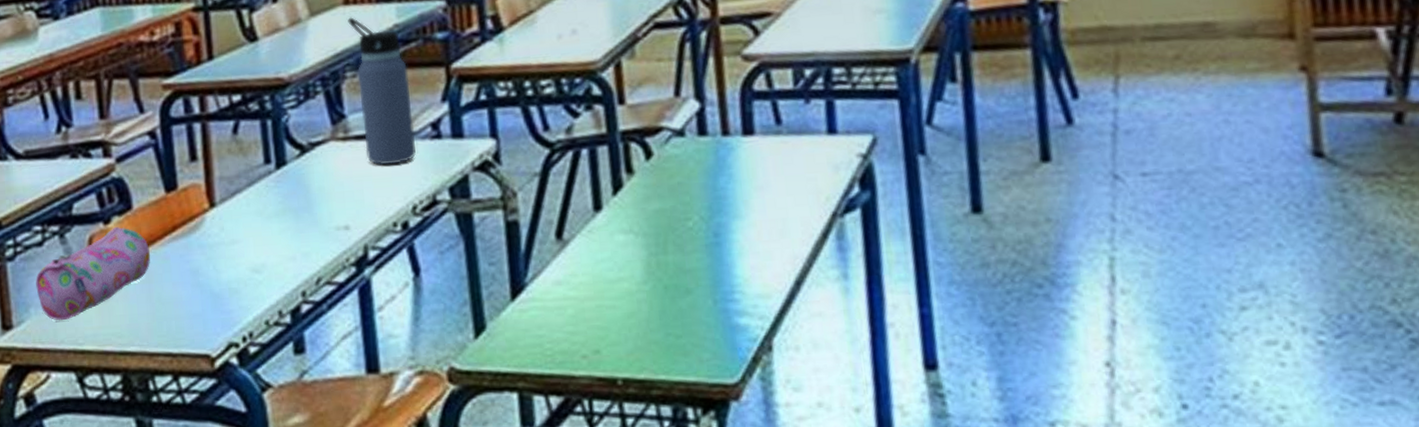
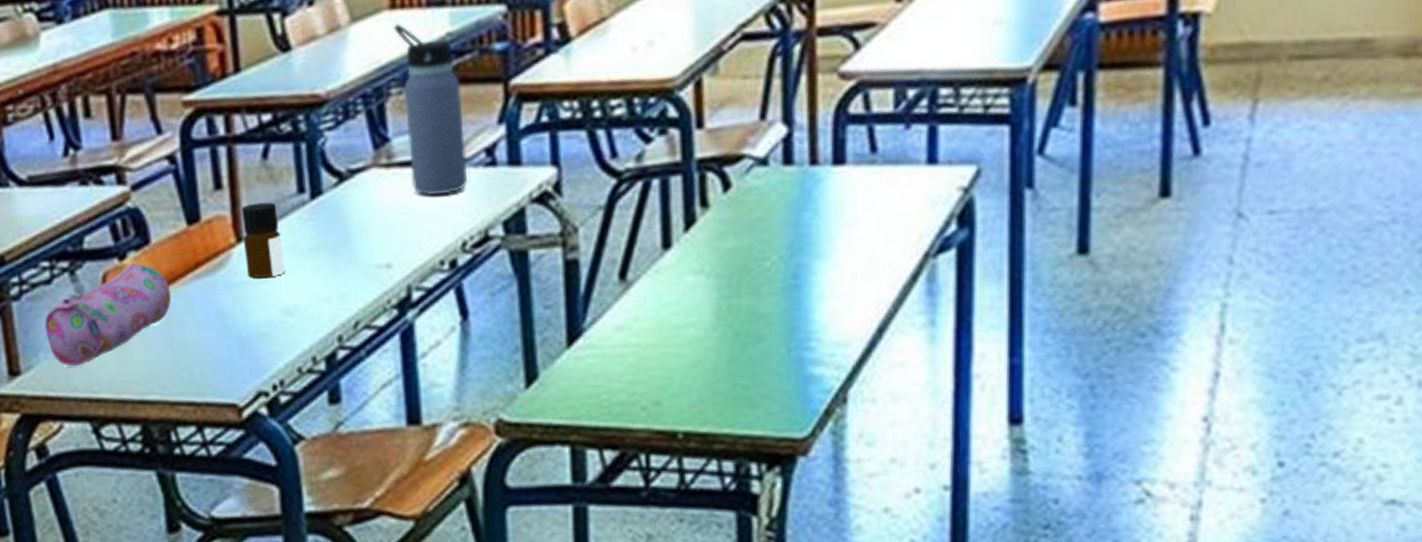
bottle: none [214,171,254,240] -> present [242,202,285,279]

